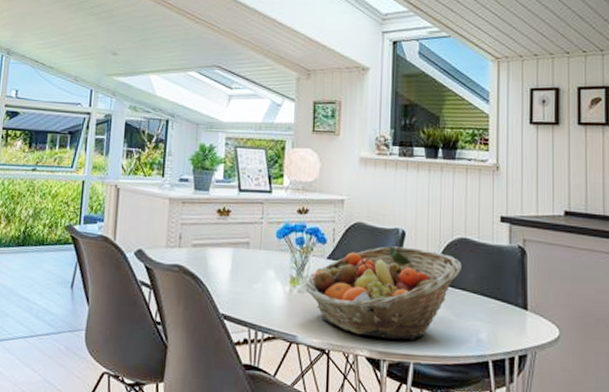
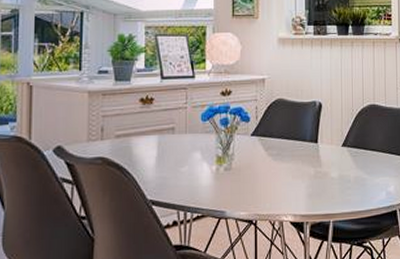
fruit basket: present [304,246,461,340] -> none [230,117,372,203]

